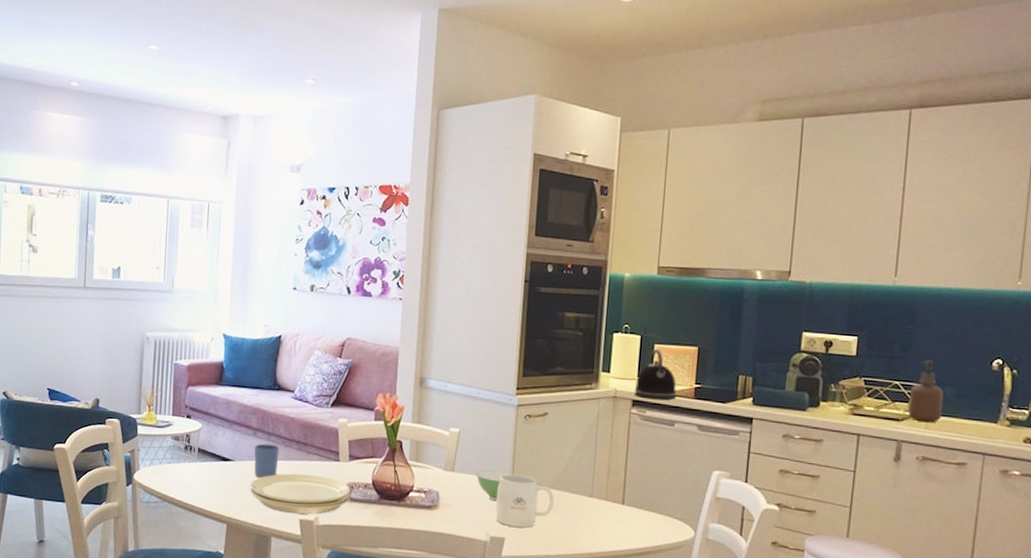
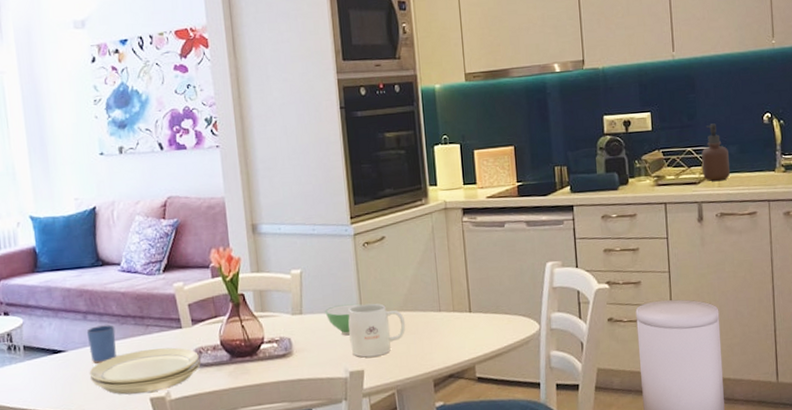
kettle: present [634,348,677,400] -> none [462,154,502,205]

